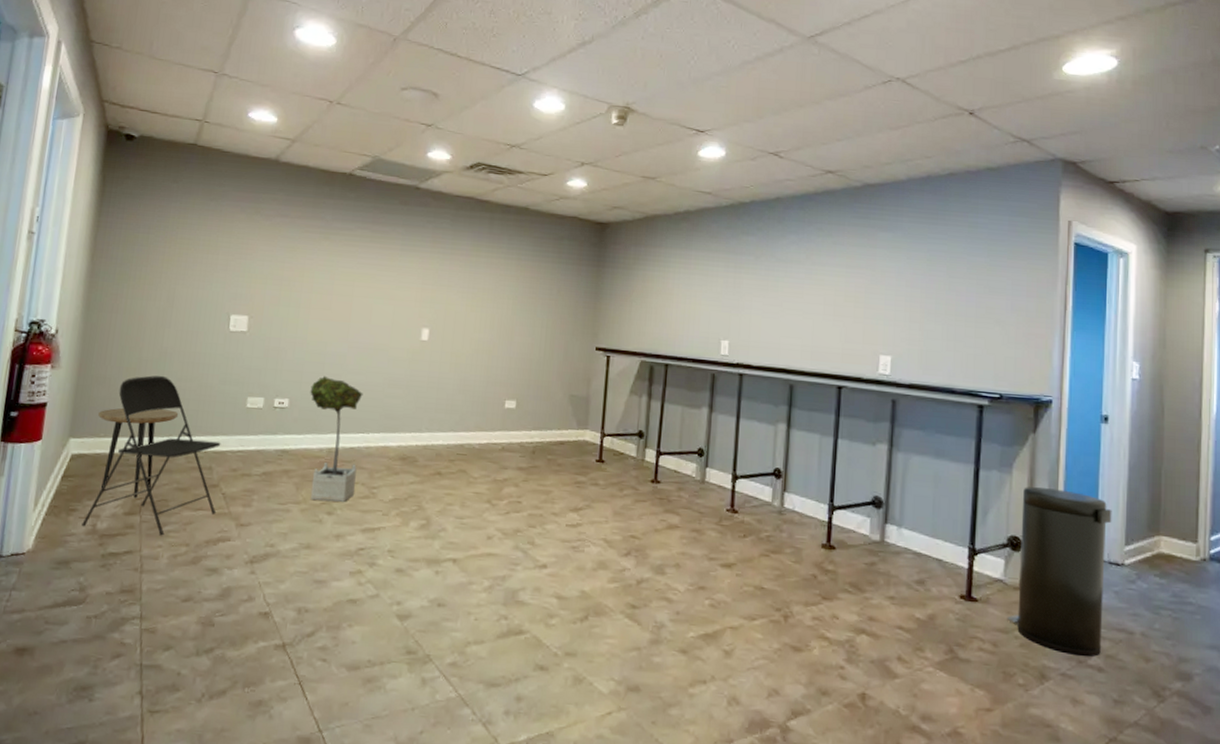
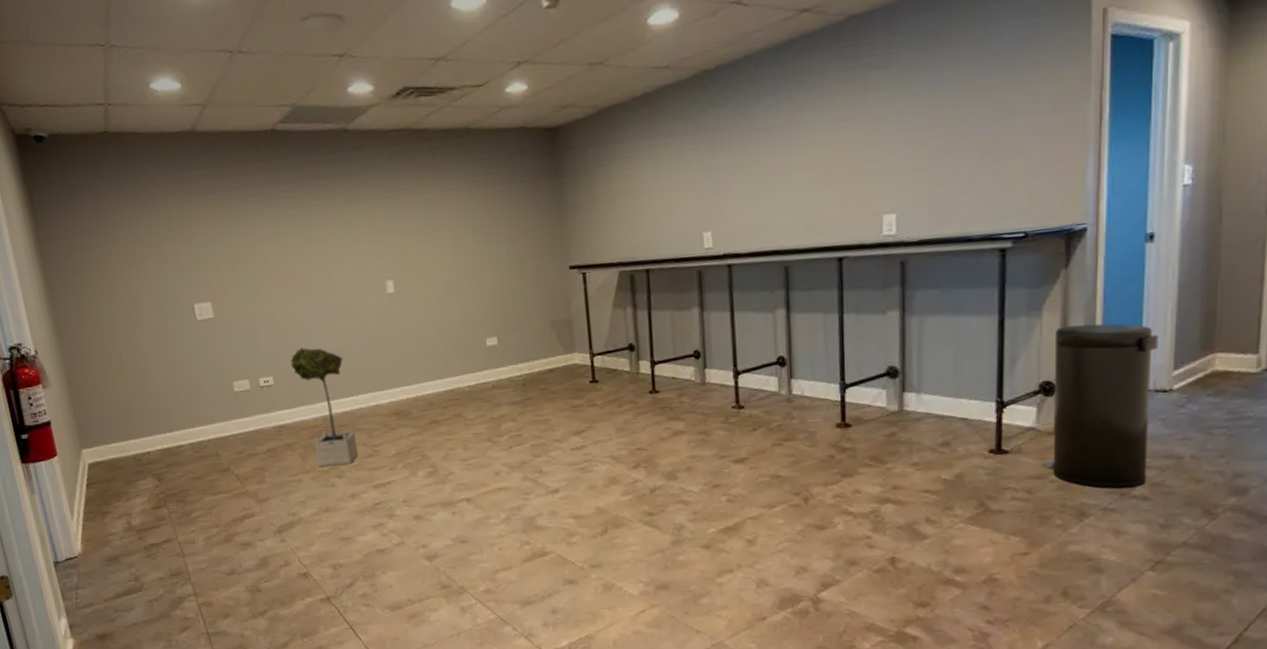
folding chair: present [81,375,221,536] -> none [111,375,235,526]
side table: present [98,407,179,499] -> none [100,407,174,493]

